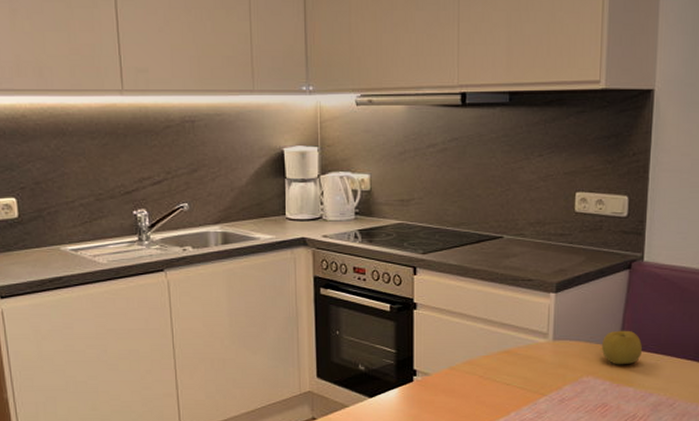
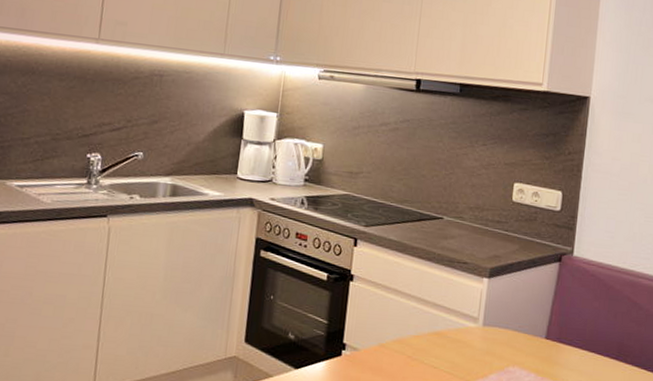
fruit: present [601,330,643,365] -> none [528,322,569,358]

